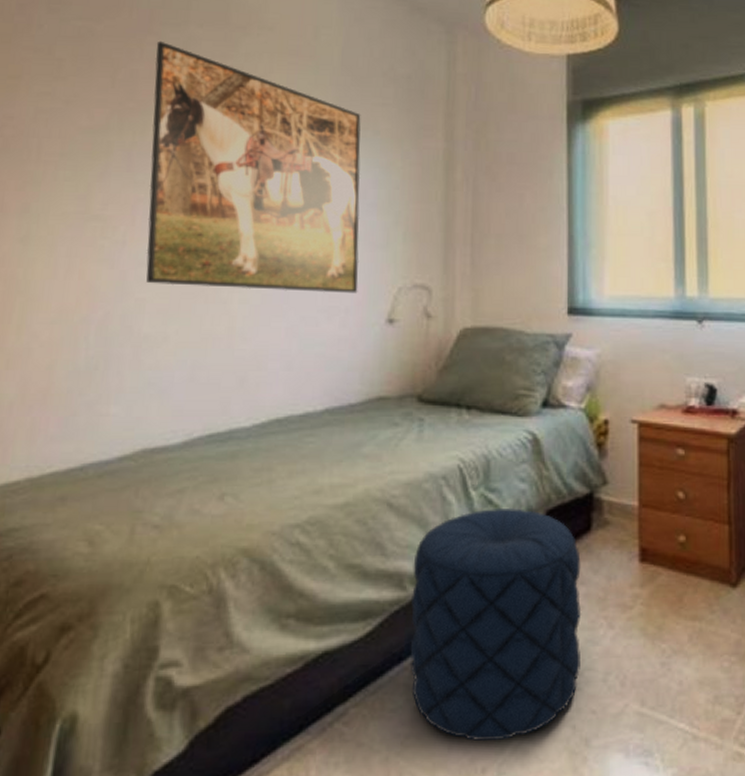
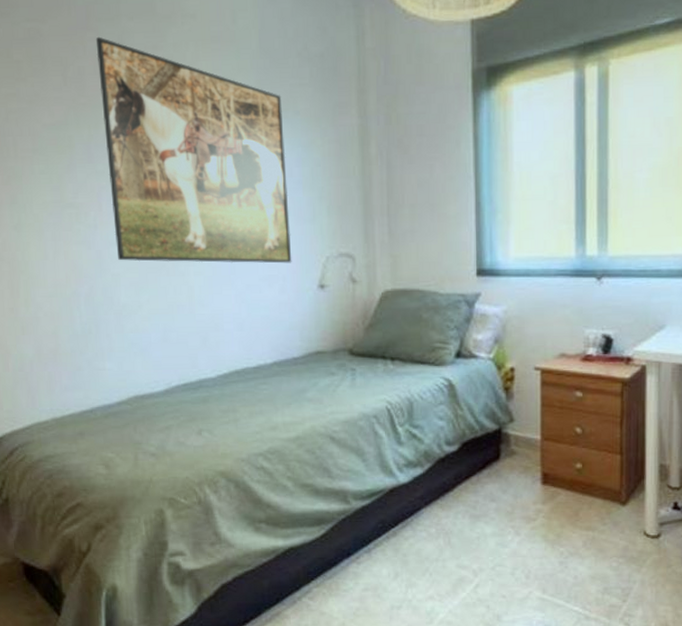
pouf: present [410,507,582,742] -> none [354,440,493,615]

